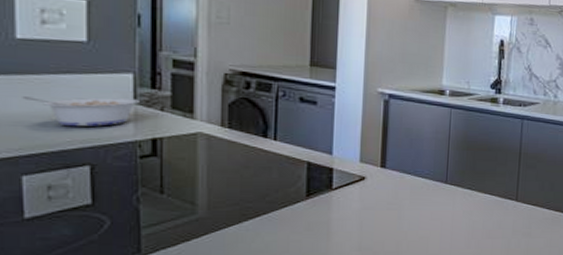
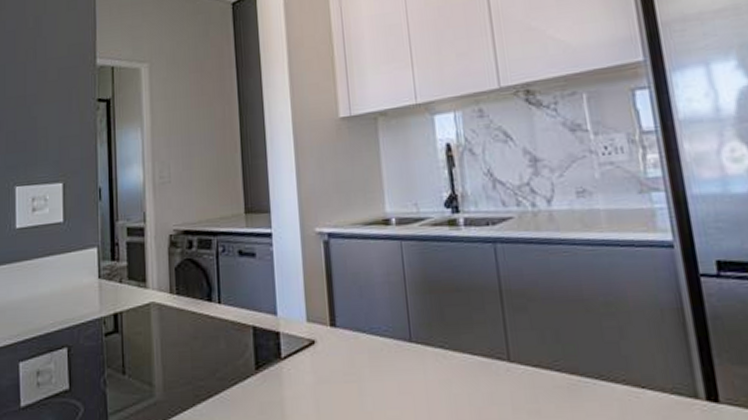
legume: present [22,97,139,127] -> none [20,273,103,309]

